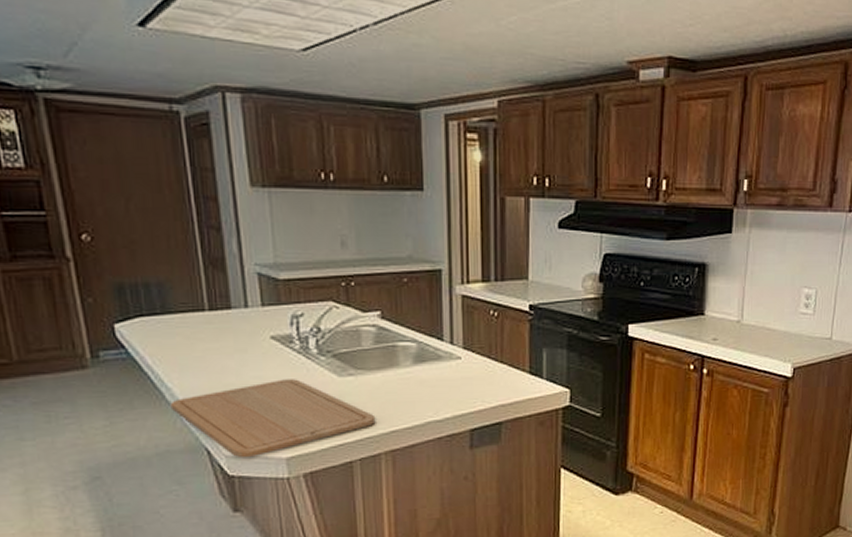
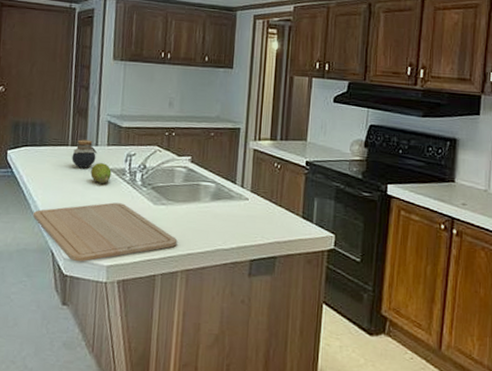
jar: none [212,301,249,339] -> present [71,139,98,168]
fruit: none [244,330,274,357] -> present [90,163,112,184]

